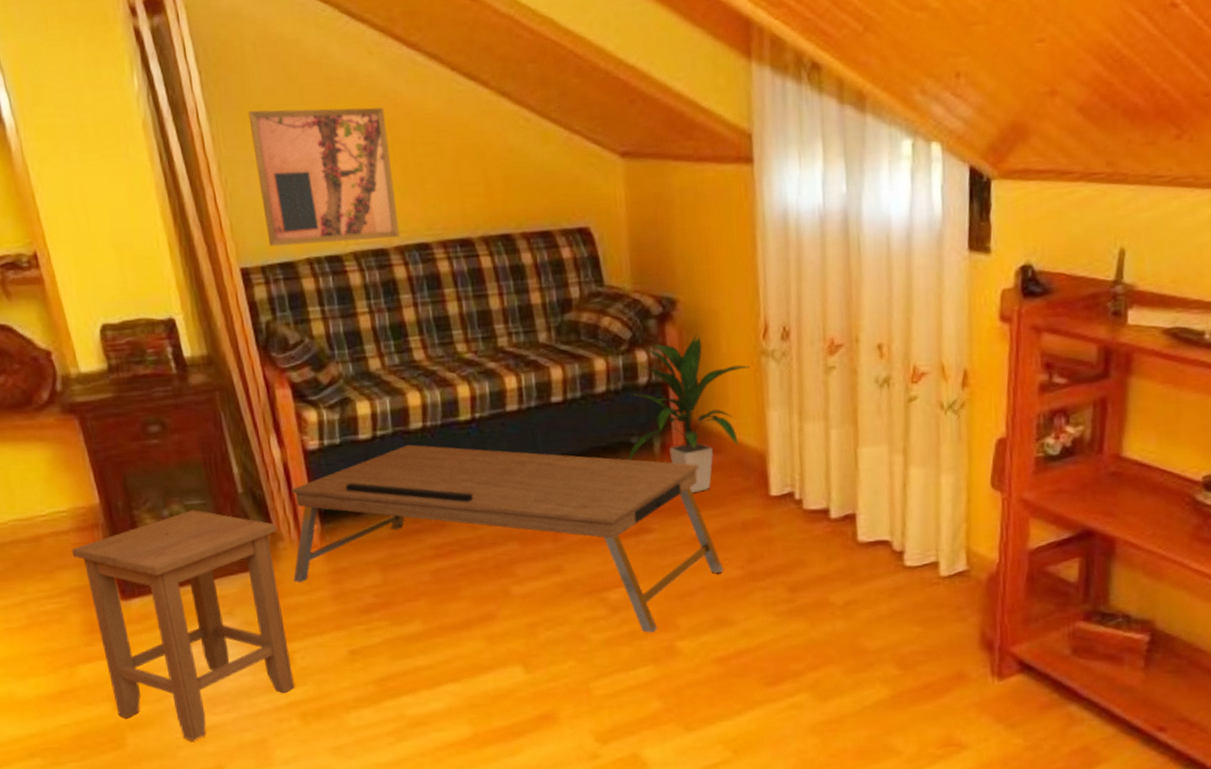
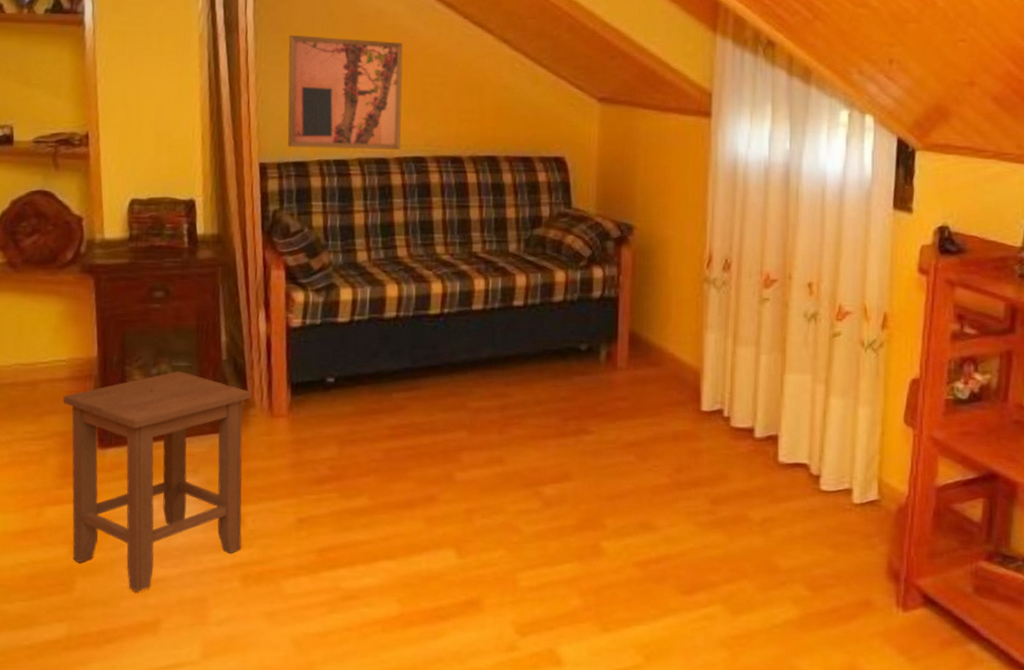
coffee table: present [292,444,724,633] -> none [257,331,653,530]
indoor plant: present [627,334,750,494] -> none [575,258,693,402]

